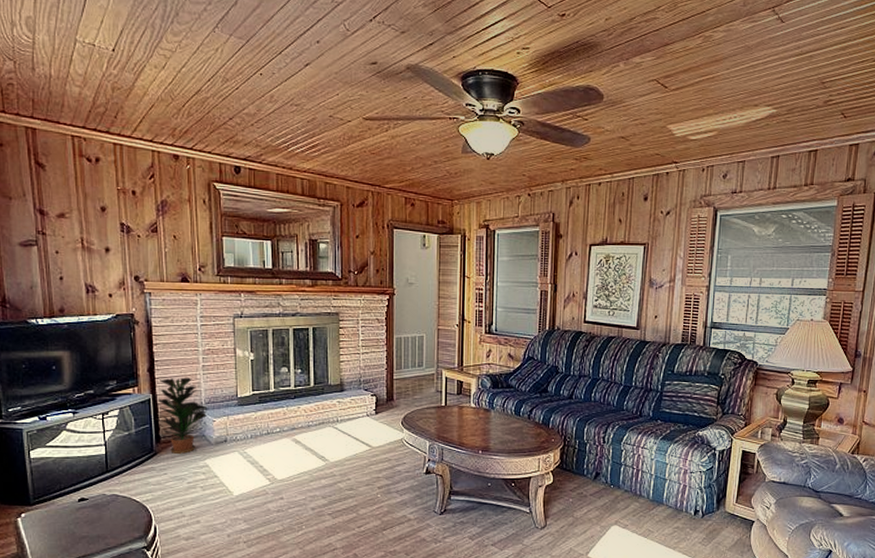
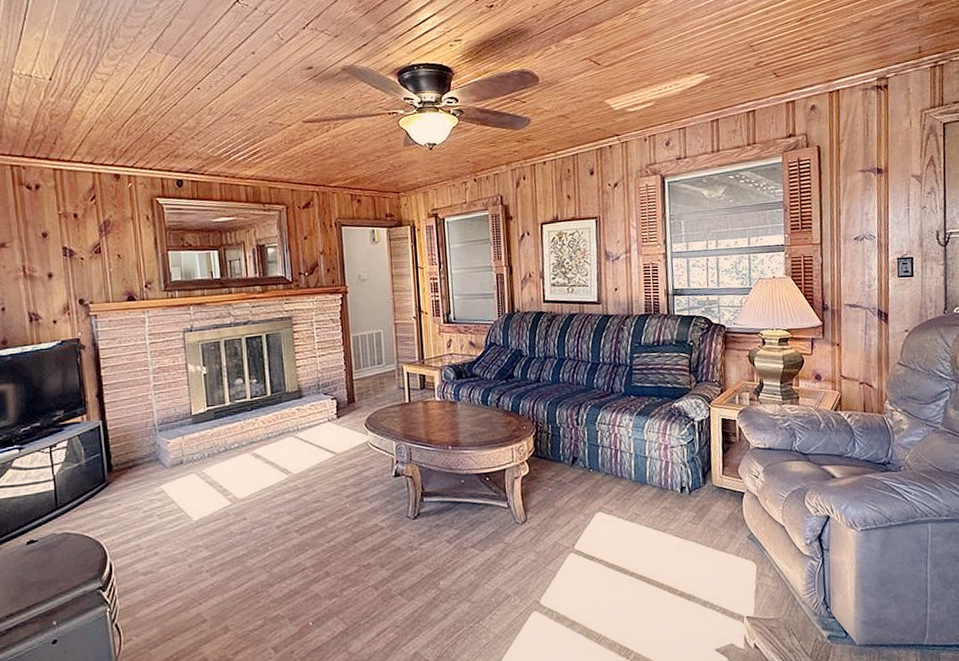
potted plant: present [156,377,207,454] -> none [107,399,160,482]

